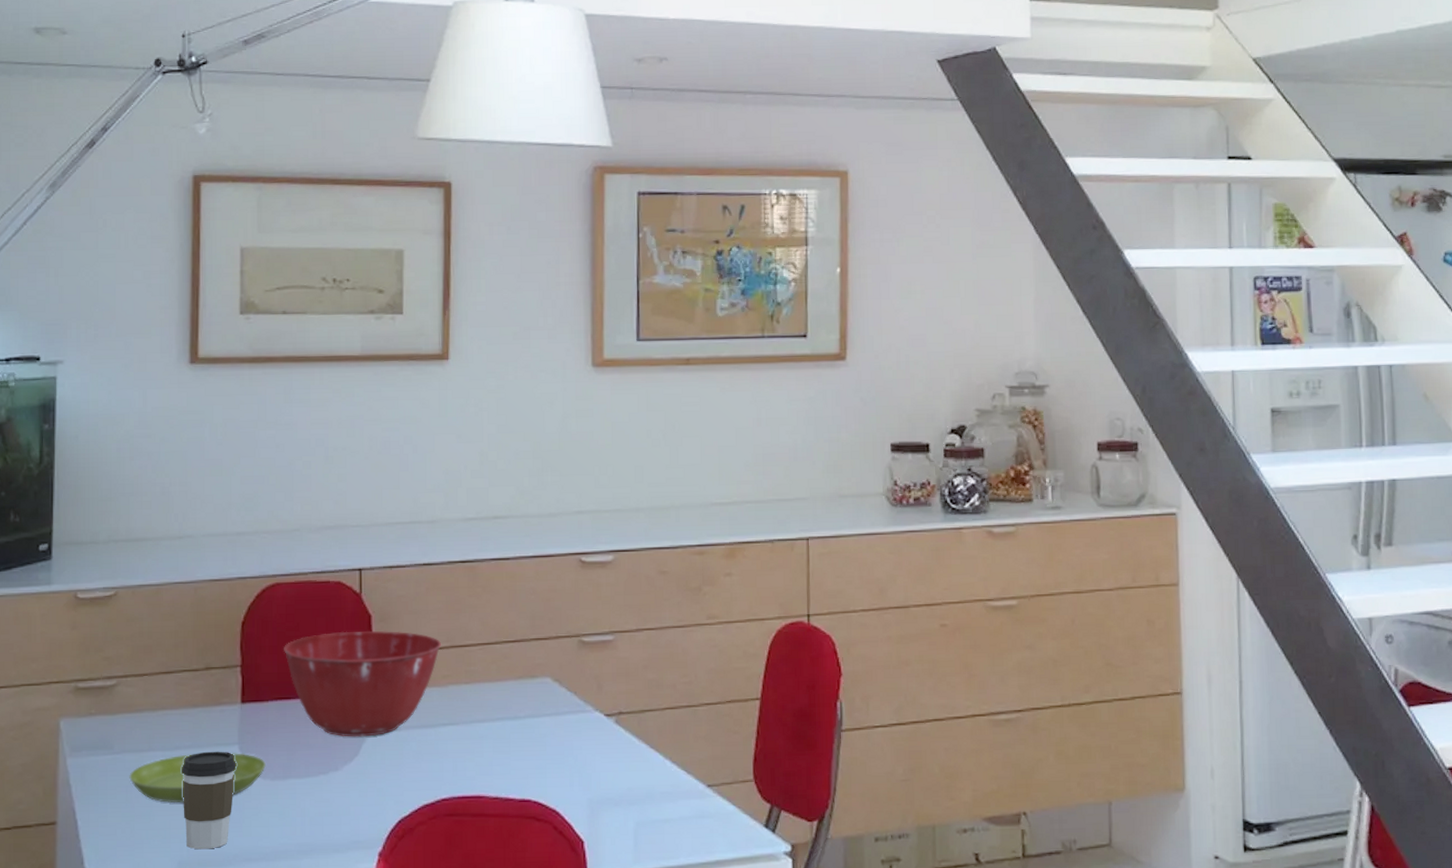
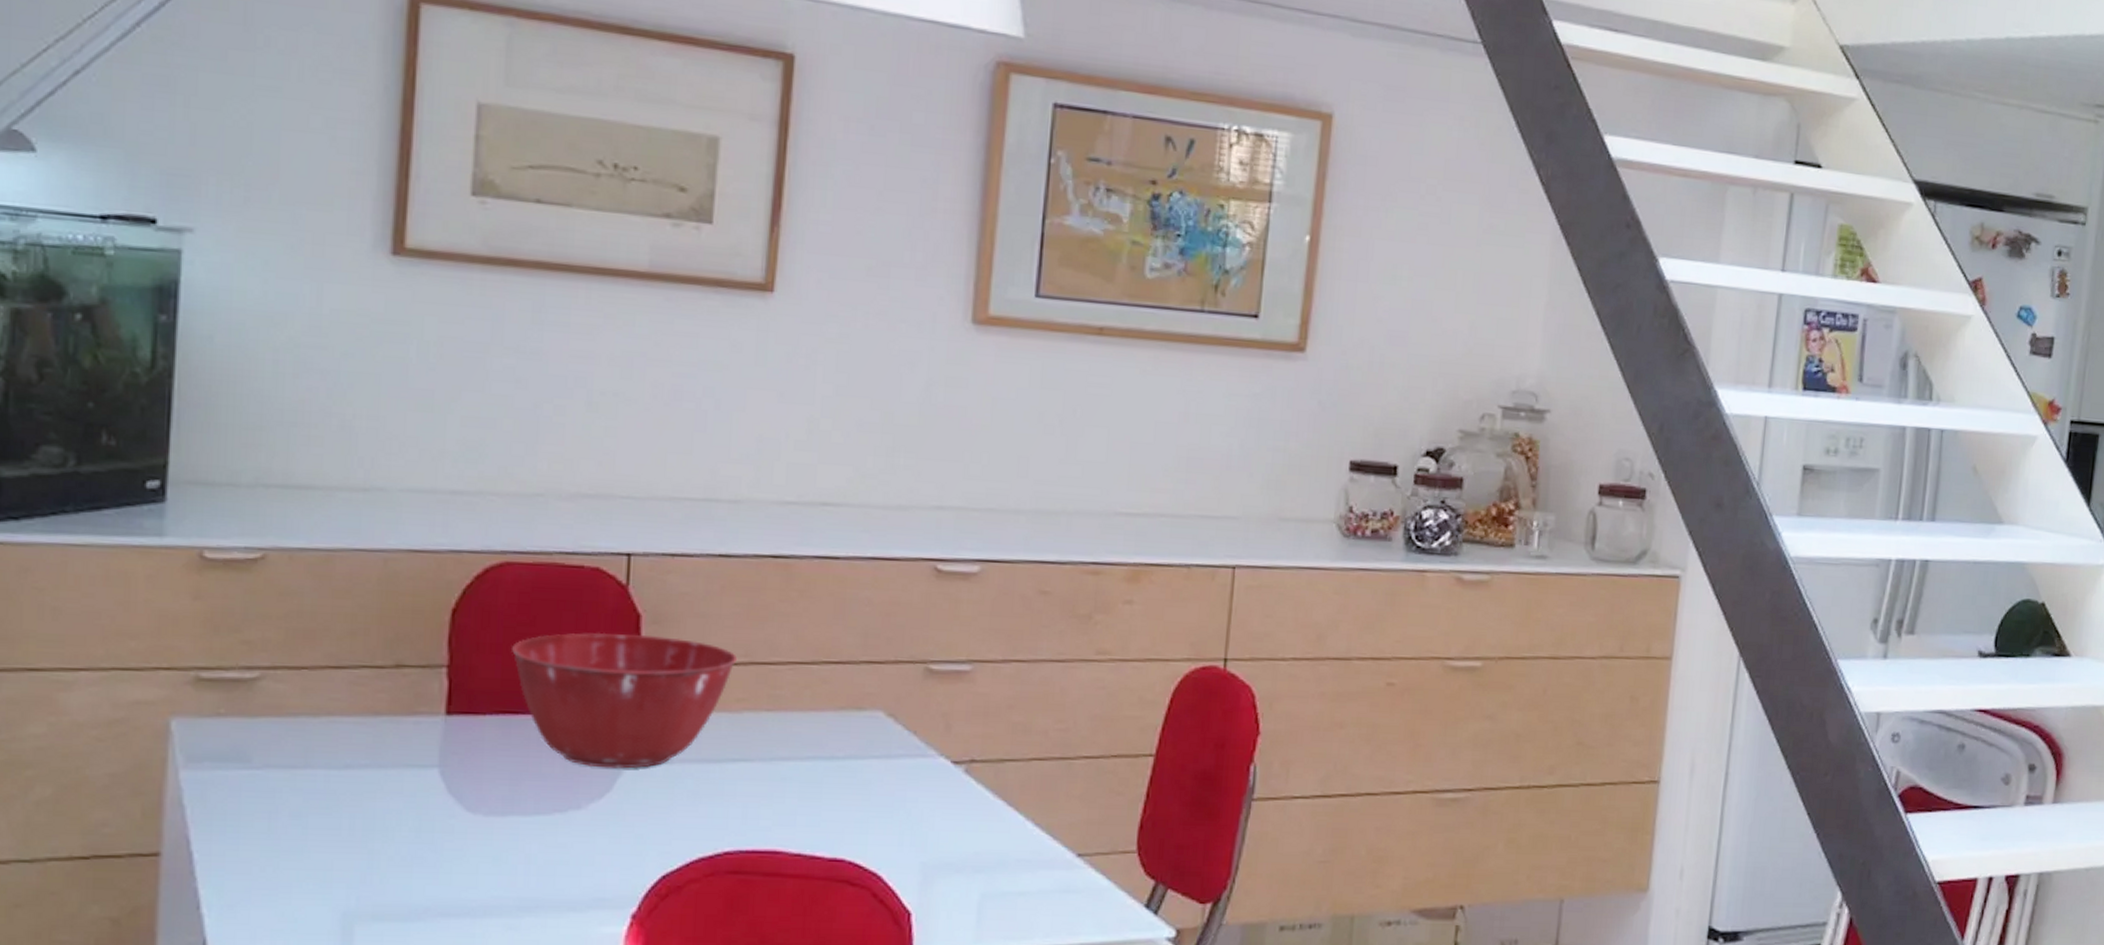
saucer: present [129,753,267,803] -> none [274,775,479,838]
coffee cup: present [181,751,237,850] -> none [351,773,435,899]

